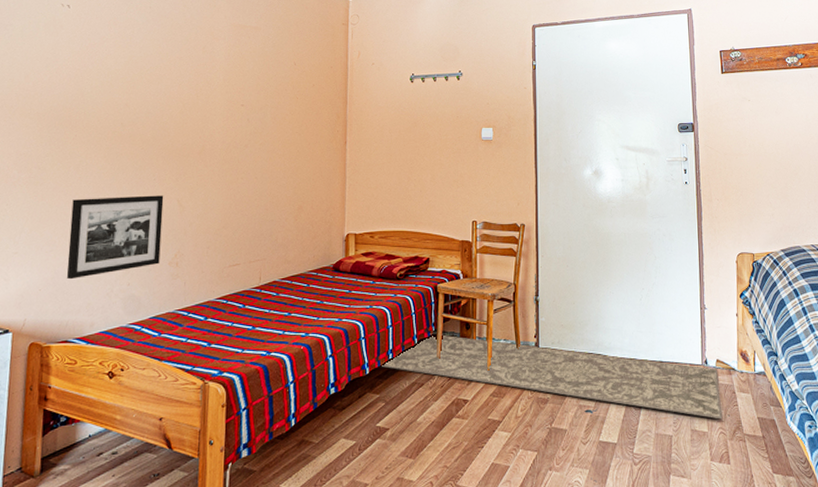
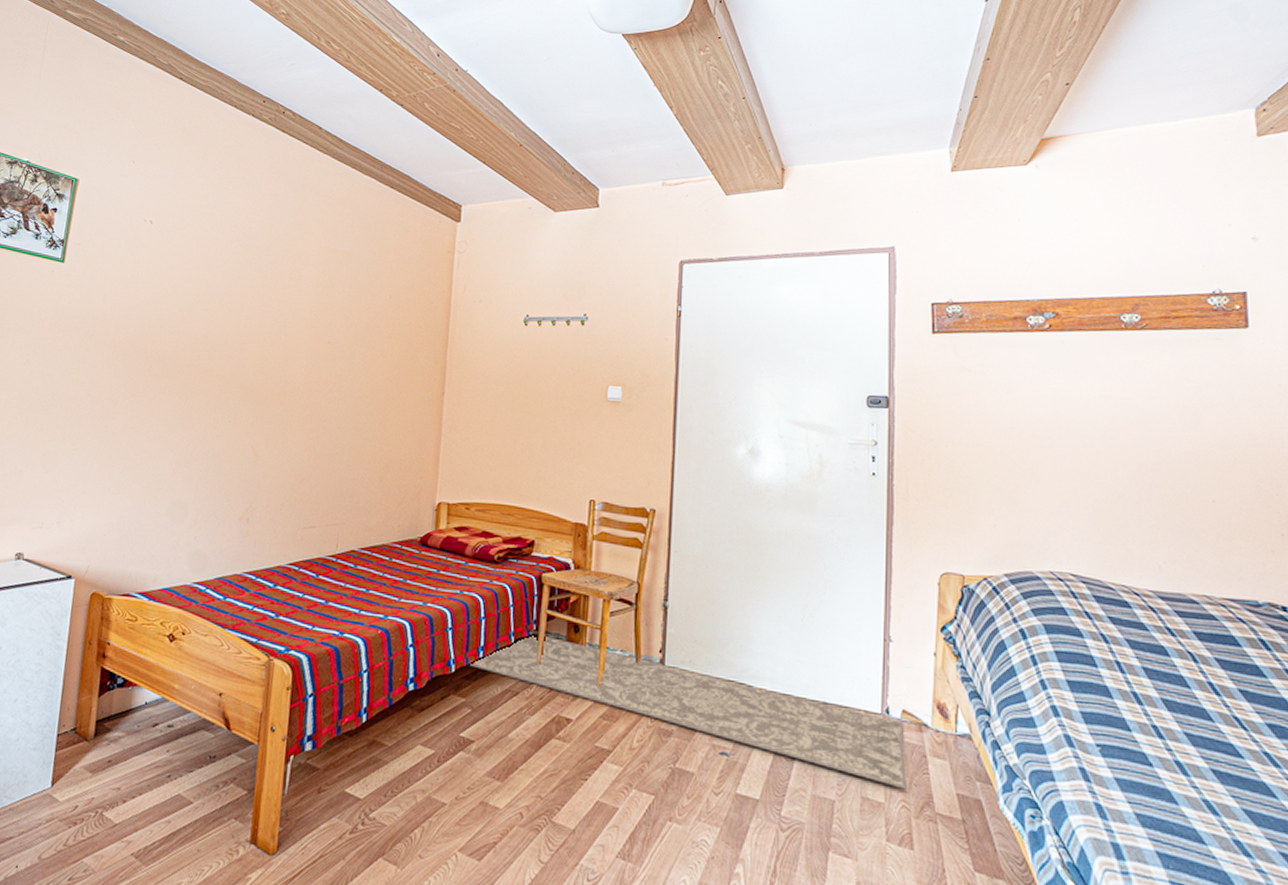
picture frame: present [66,195,164,280] -> none [133,437,238,527]

